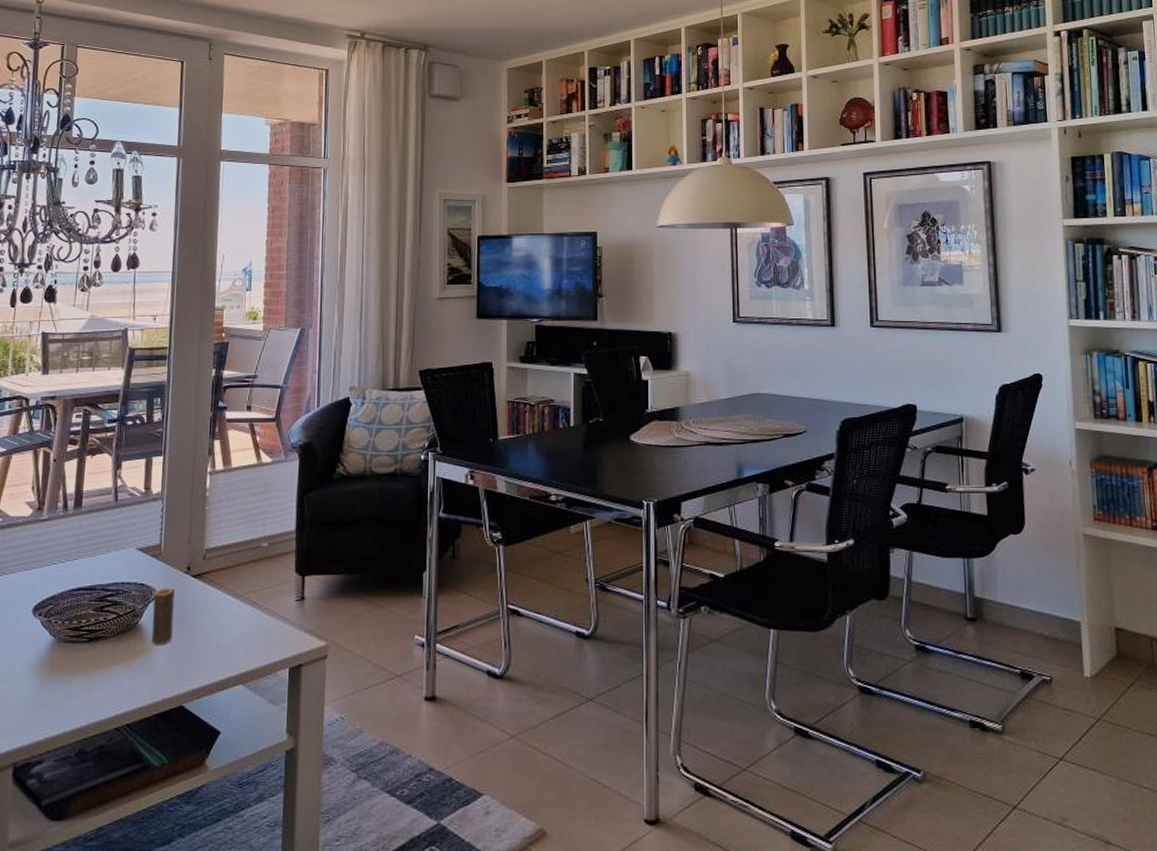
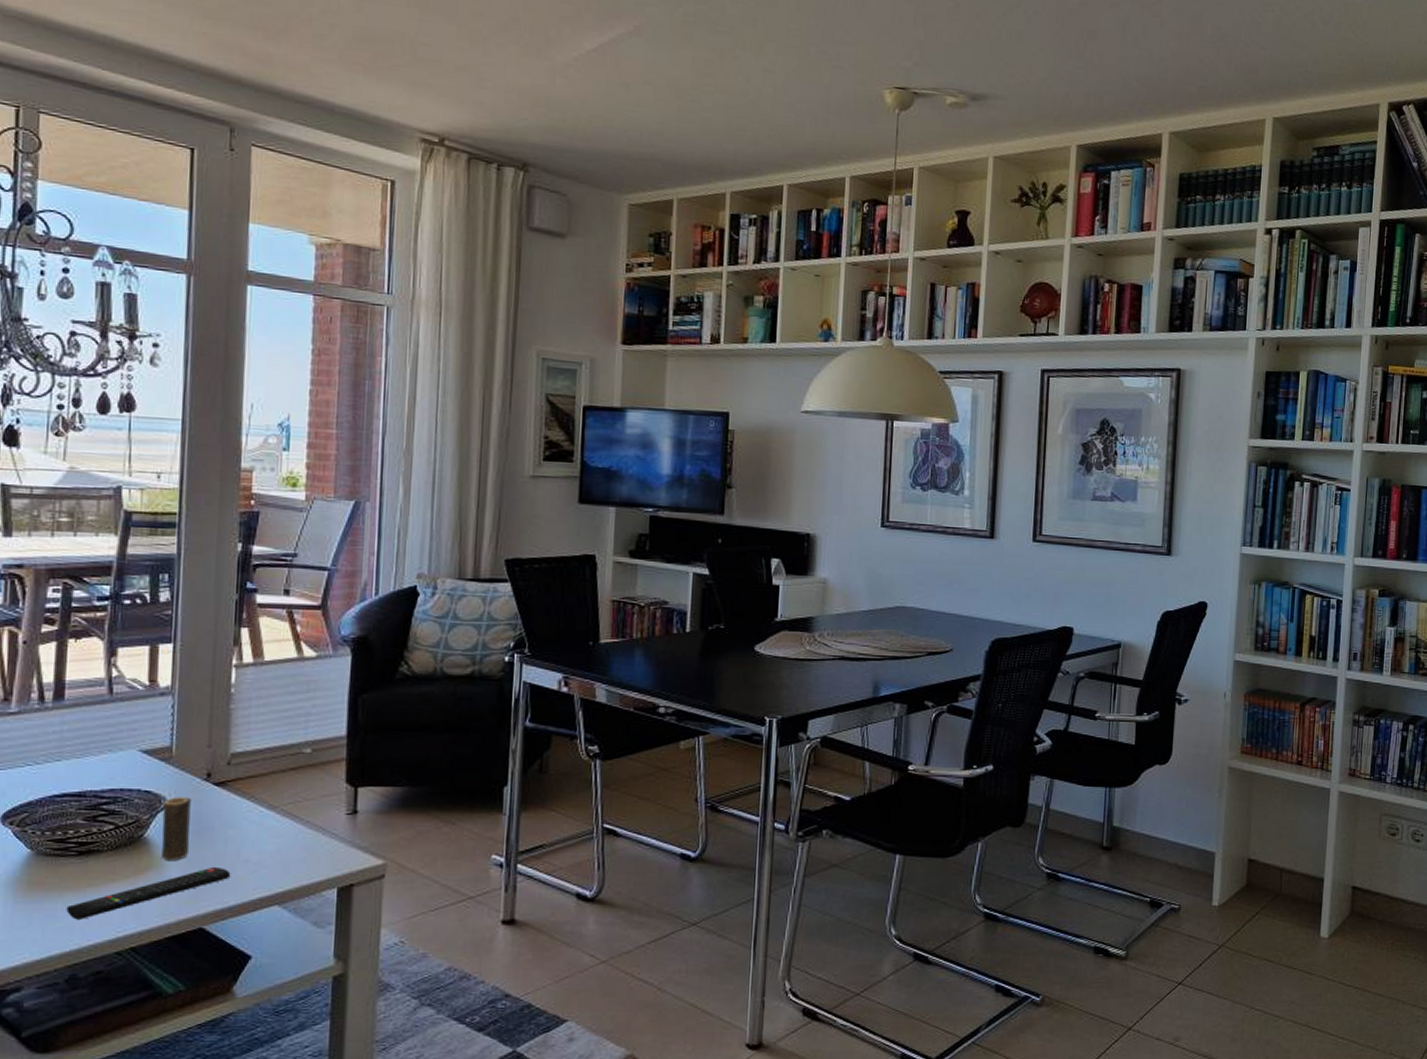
remote control: none [78,650,205,699] -> present [66,866,231,920]

